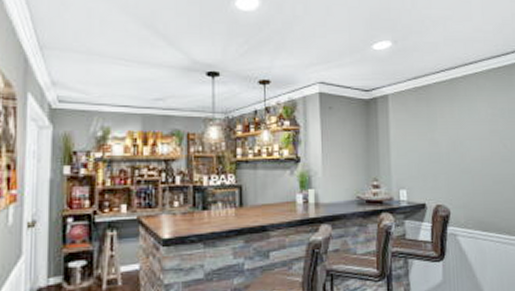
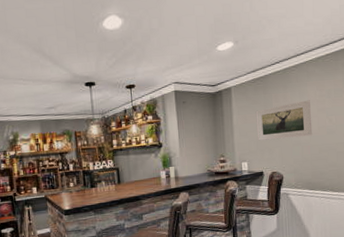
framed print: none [417,119,485,164] -> present [255,100,313,141]

